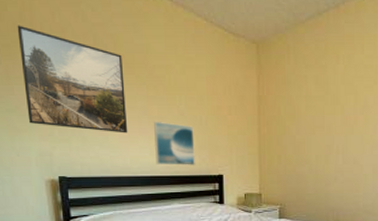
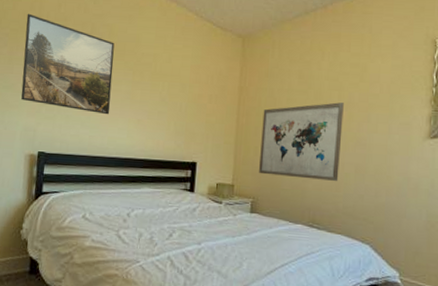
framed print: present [154,121,195,165] -> none [132,105,173,150]
wall art: none [283,106,360,183] -> present [259,102,344,181]

